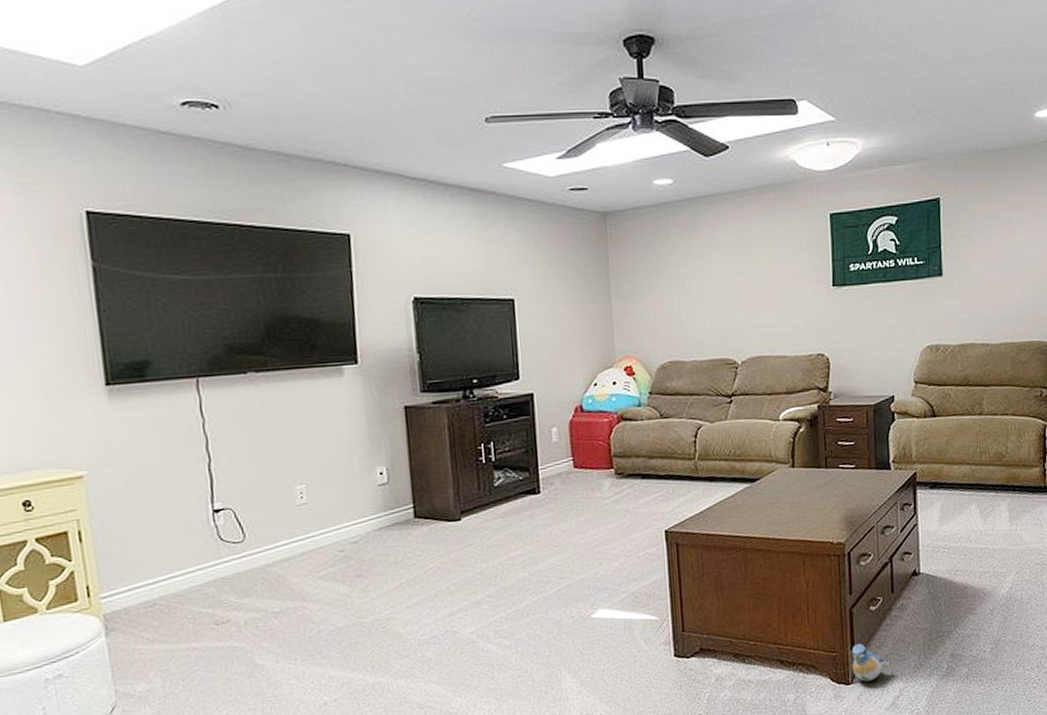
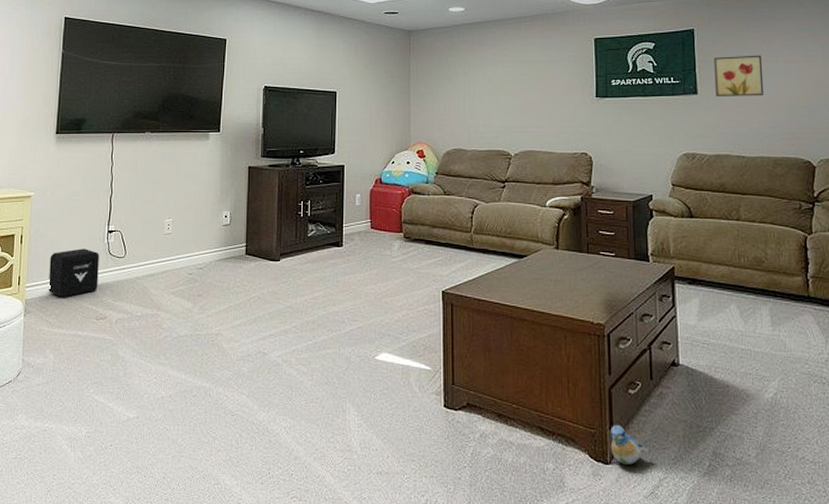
air purifier: none [130,537,211,605] -> present [48,248,99,298]
wall art: none [960,226,1011,277] -> present [713,55,765,96]

